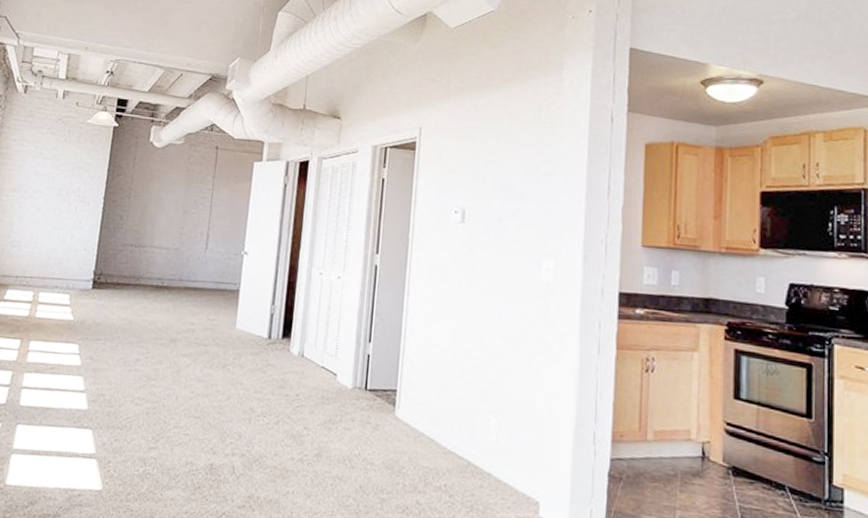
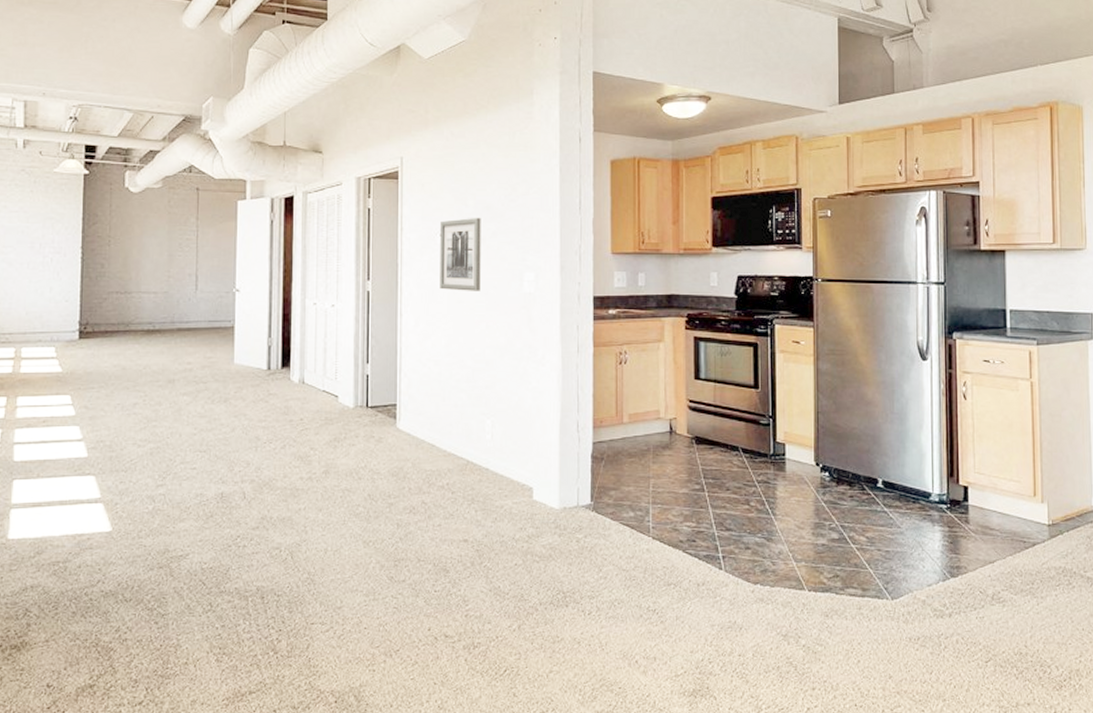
wall art: none [451,196,500,276] -> present [440,218,481,291]

